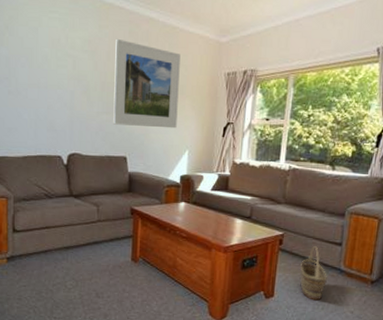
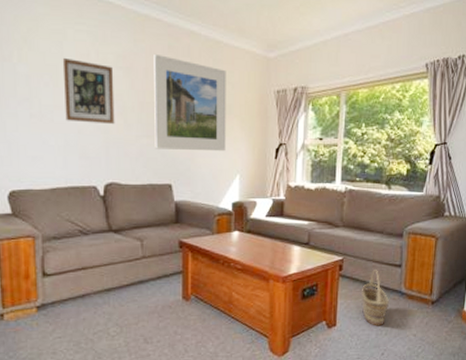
wall art: none [37,41,80,102] -> present [62,57,115,125]

